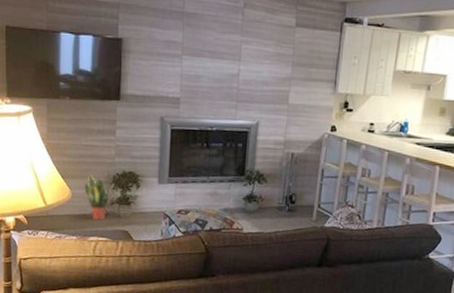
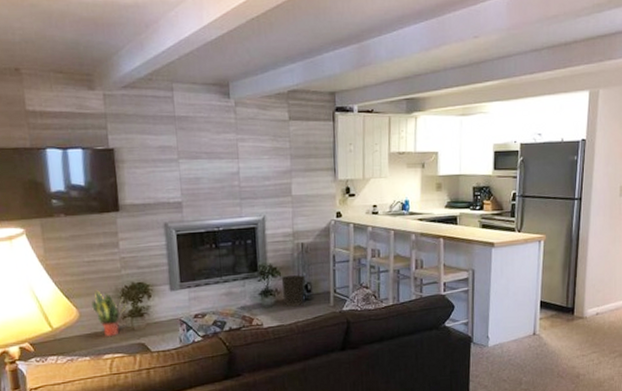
wastebasket: none [266,183,291,215] -> present [281,274,305,306]

